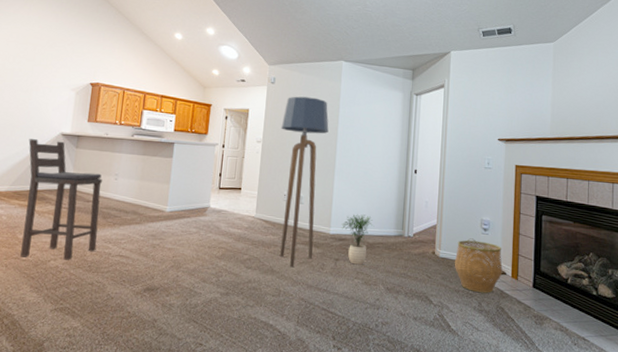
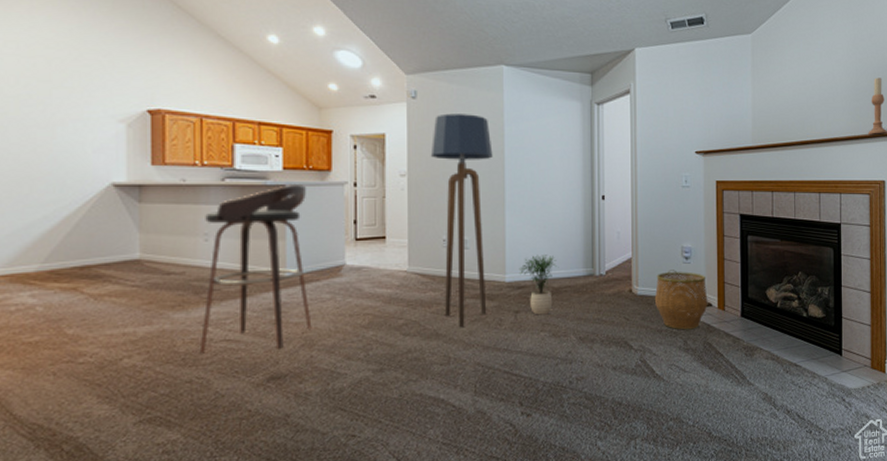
bar stool: present [20,139,102,260] -> none [61,195,190,360]
bar stool: none [101,142,189,267] -> present [199,183,312,354]

